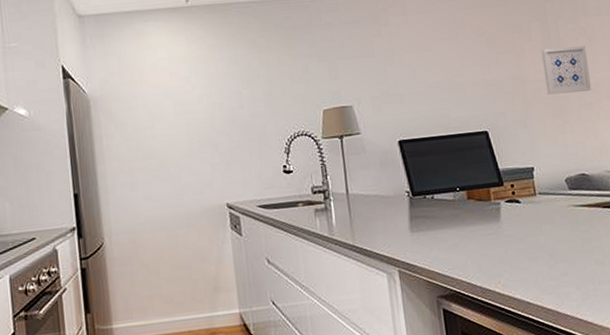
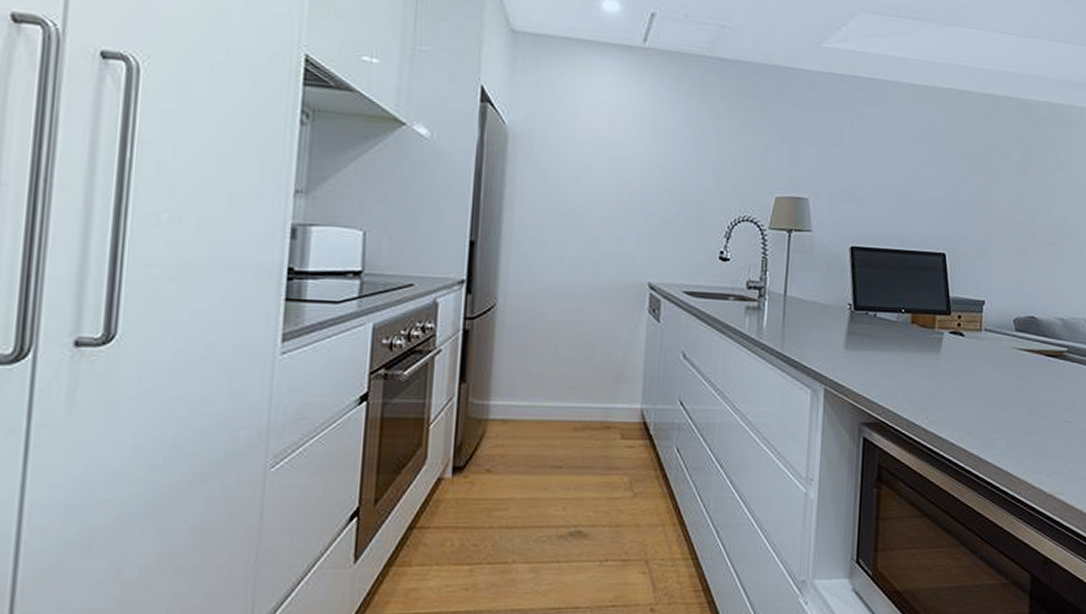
wall art: present [541,46,592,95] -> none [1013,176,1060,230]

